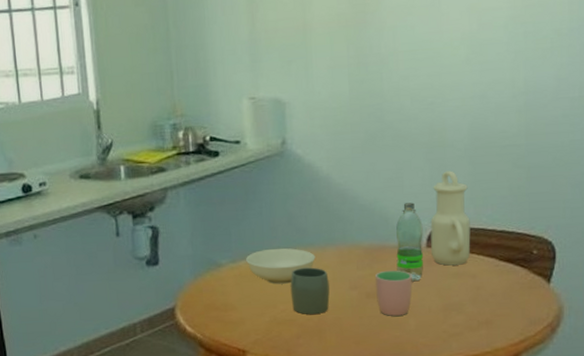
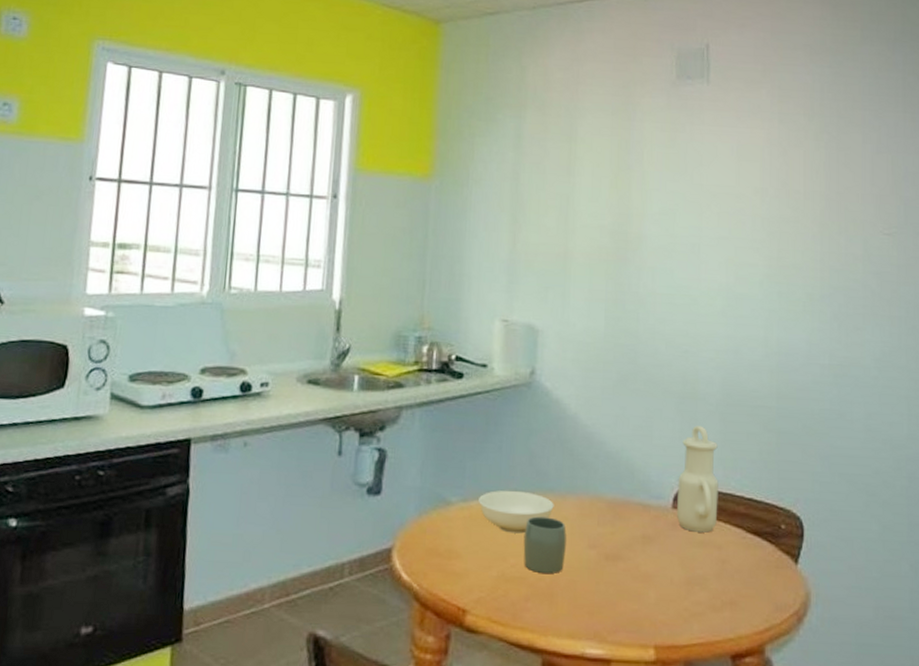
cup: present [374,270,413,316] -> none [615,530,655,585]
bottle: present [396,202,424,282] -> none [640,455,670,547]

